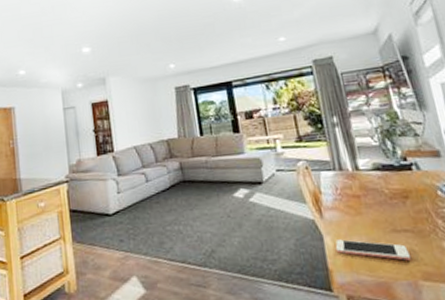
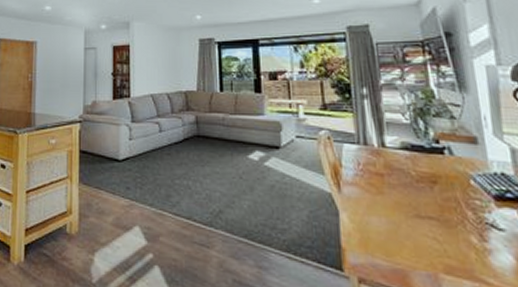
cell phone: present [335,239,412,261] -> none [351,217,434,250]

